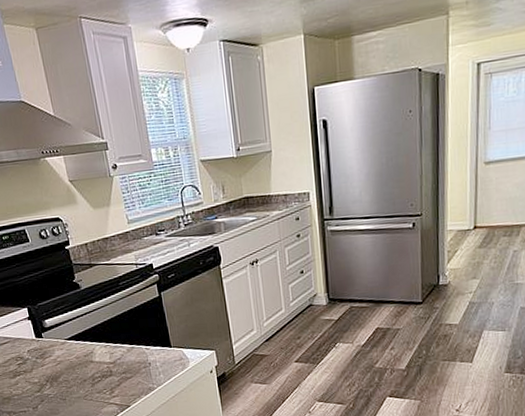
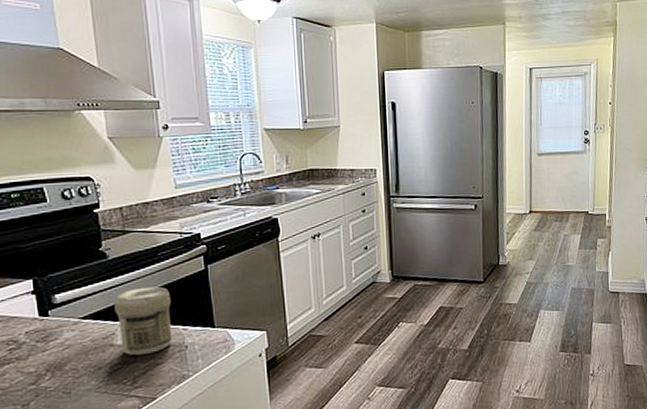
jar: none [89,312,138,371] -> present [114,286,173,356]

